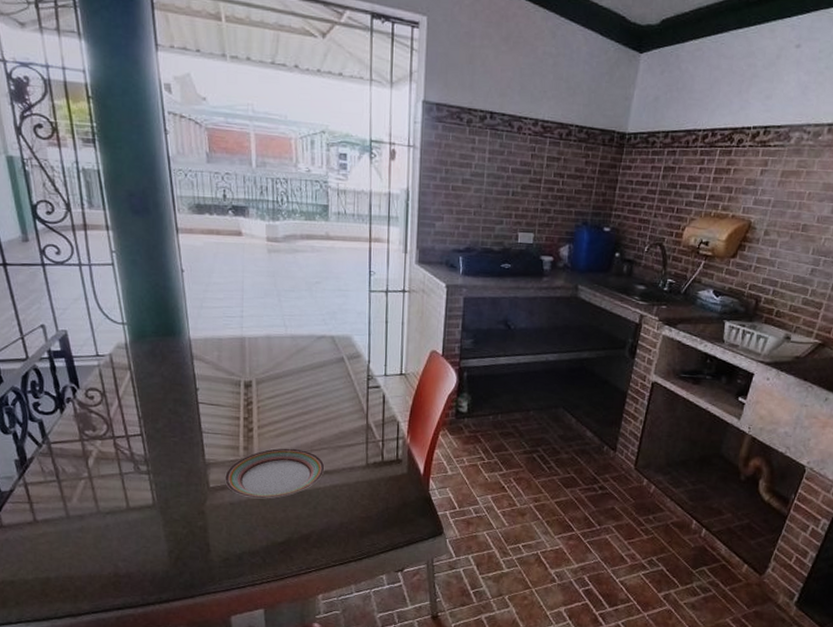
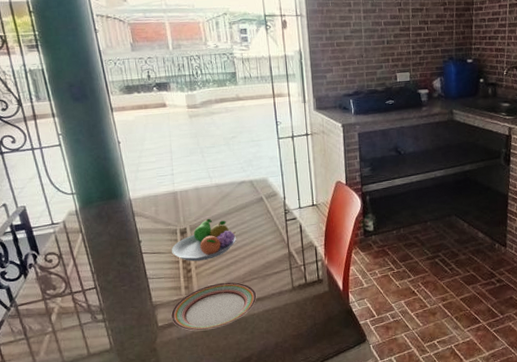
fruit bowl: none [233,373,308,421] -> present [172,218,236,262]

